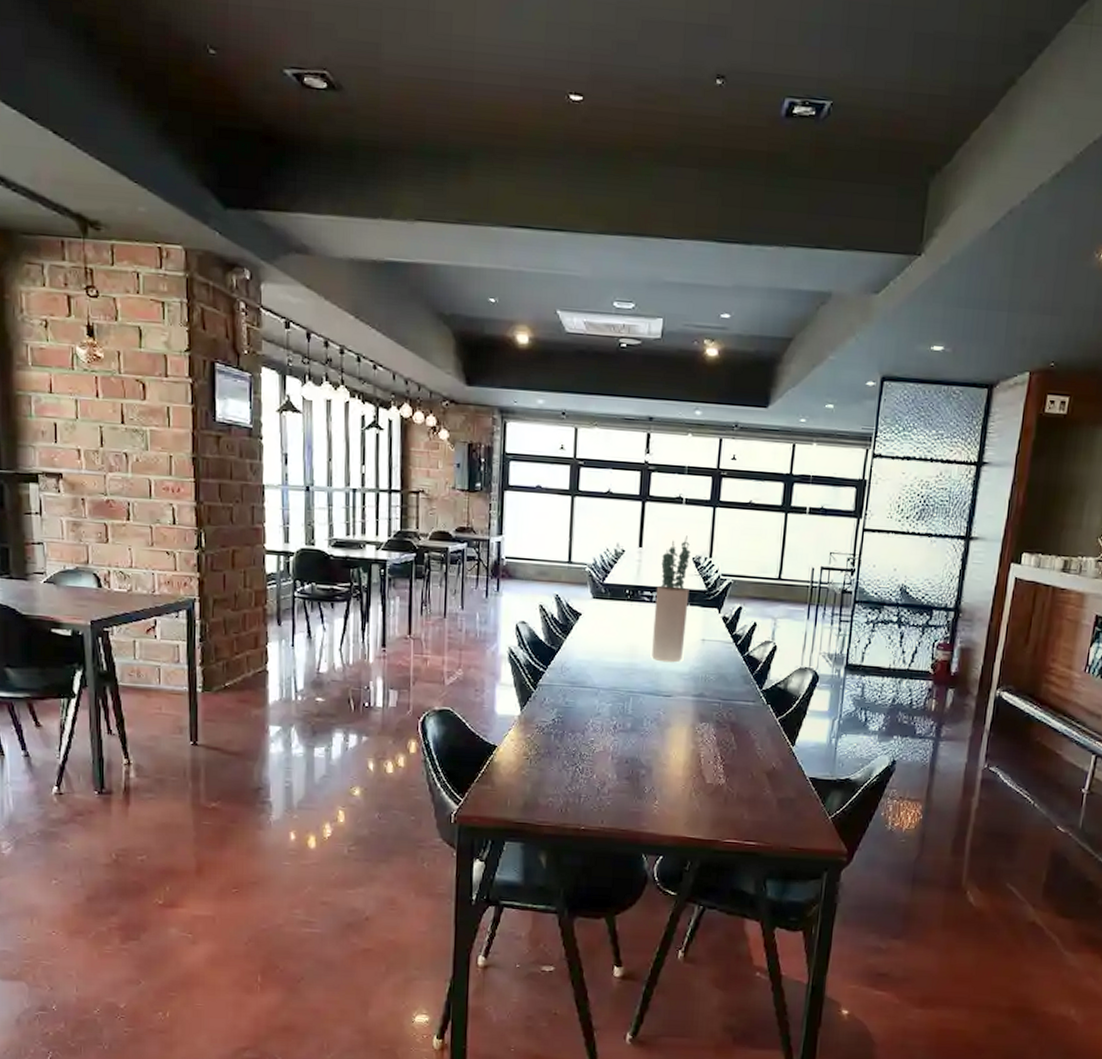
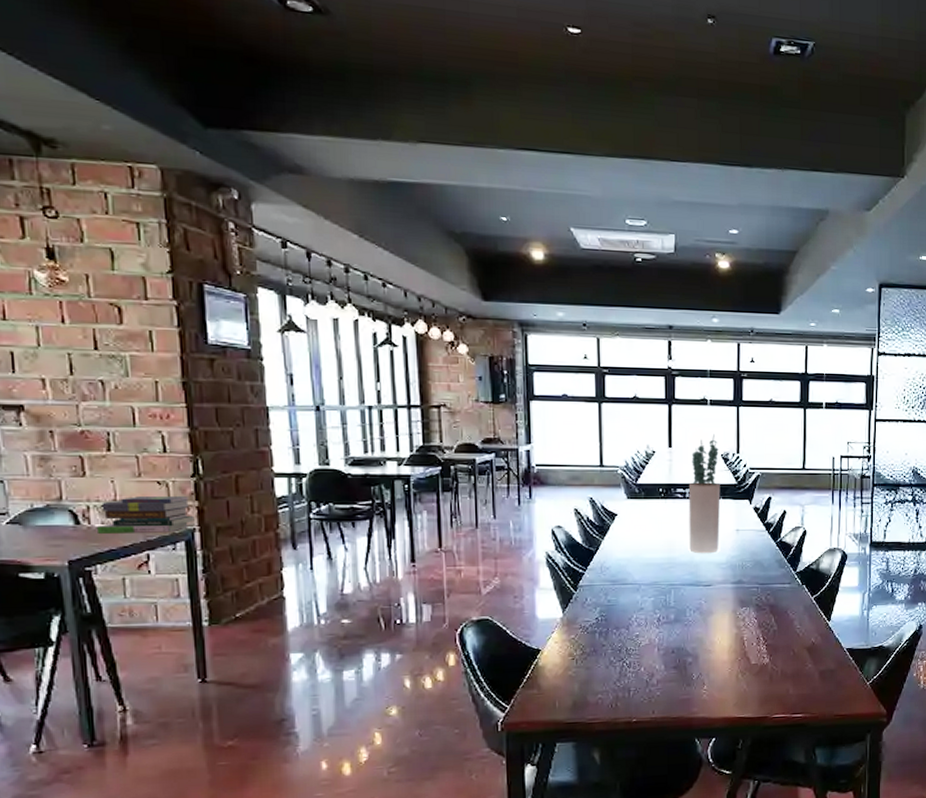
books: none [116,564,196,601] -> present [97,496,195,533]

